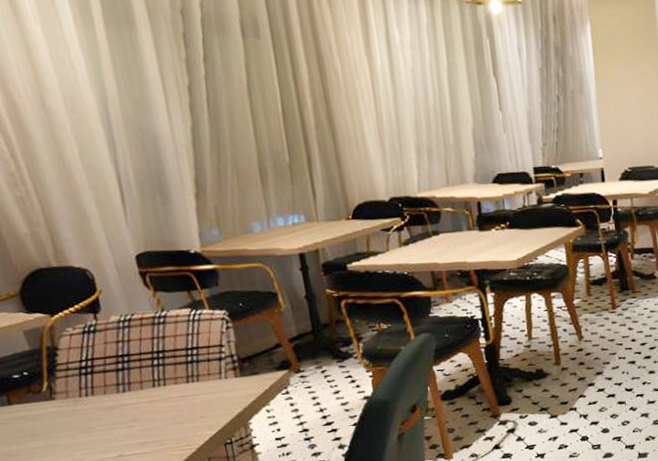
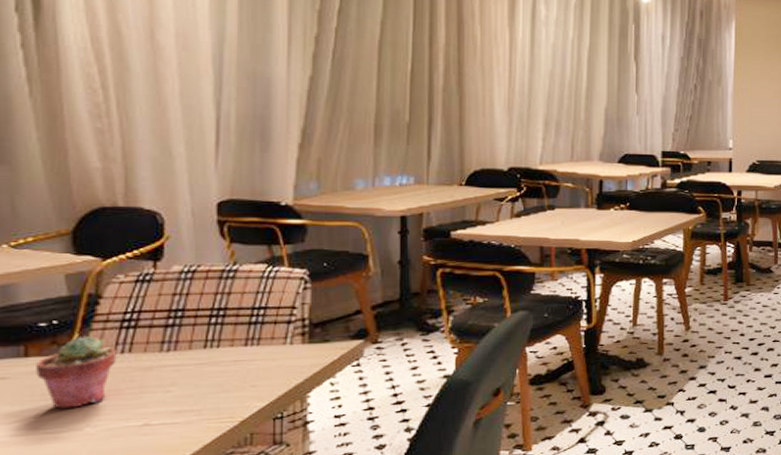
potted succulent: none [19,384,84,447] -> present [36,336,117,409]

